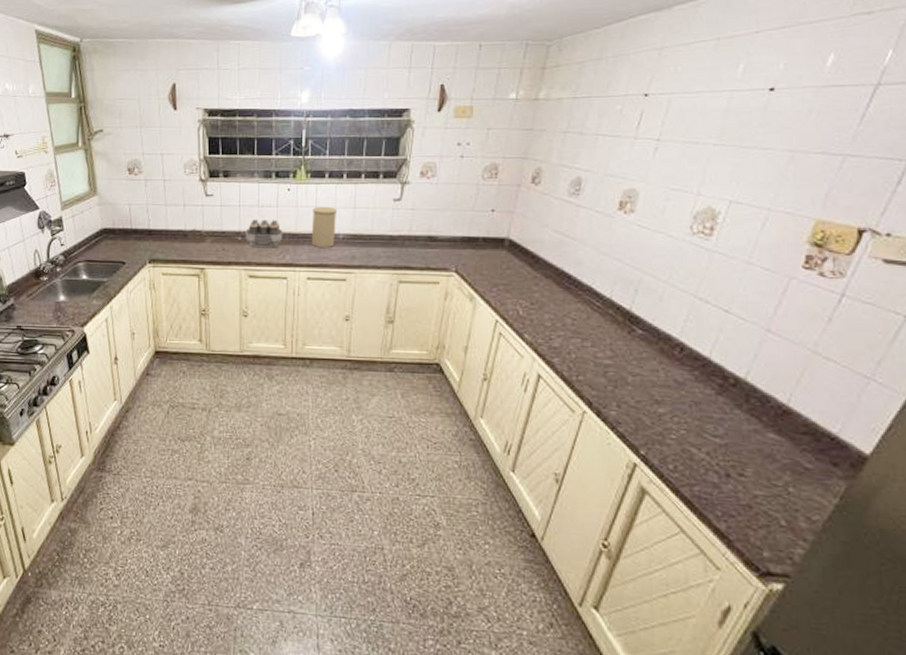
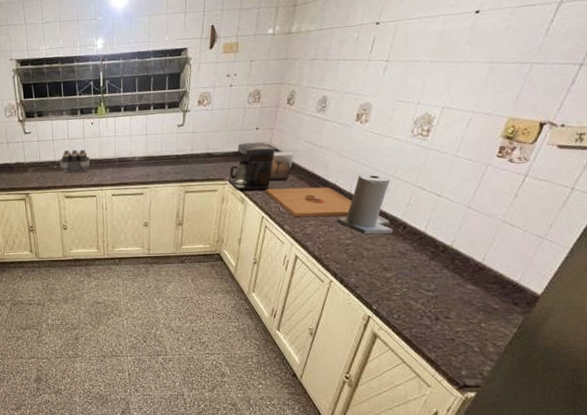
canister: present [311,206,336,247] -> none [113,135,133,169]
coffee maker: none [454,227,515,288] -> present [228,142,275,192]
toaster: none [479,227,538,278] -> present [247,141,294,181]
platter: none [500,286,613,328] -> present [265,186,352,218]
paper towel: none [593,275,668,356] -> present [337,172,394,235]

